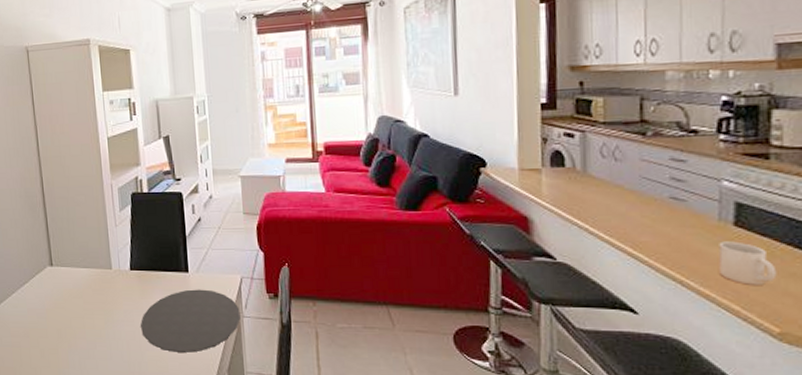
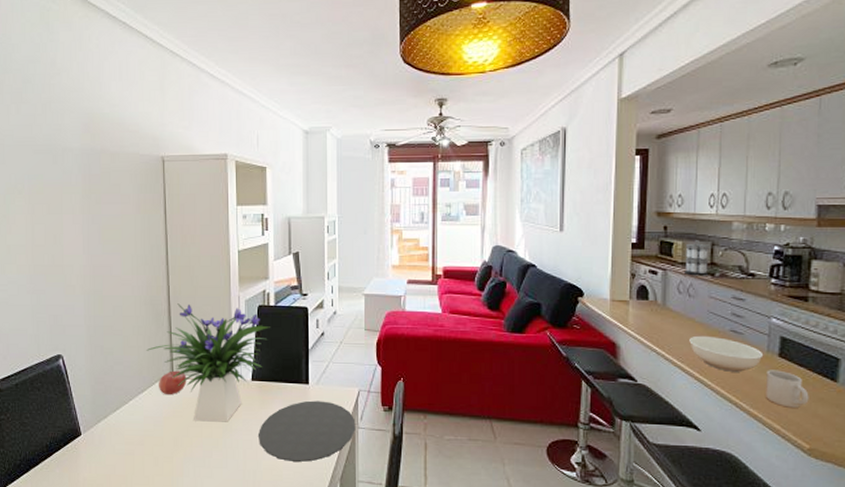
flower arrangement: none [25,194,145,313] -> present [146,303,270,422]
fruit: none [38,262,66,287] -> present [158,370,187,395]
spice rack: none [608,95,637,137] -> present [684,240,708,276]
bowl: none [618,204,714,245] -> present [689,335,764,372]

